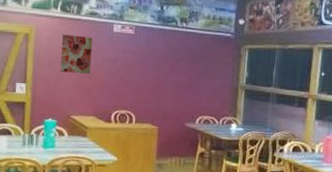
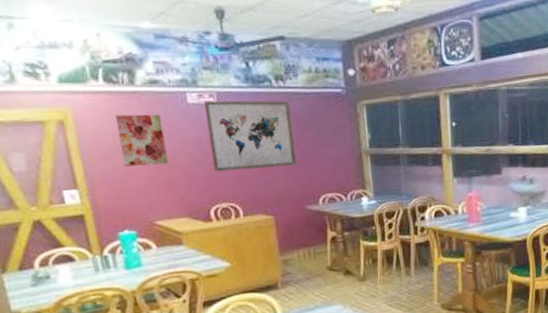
wall art: none [121,32,188,89] -> present [205,100,296,172]

